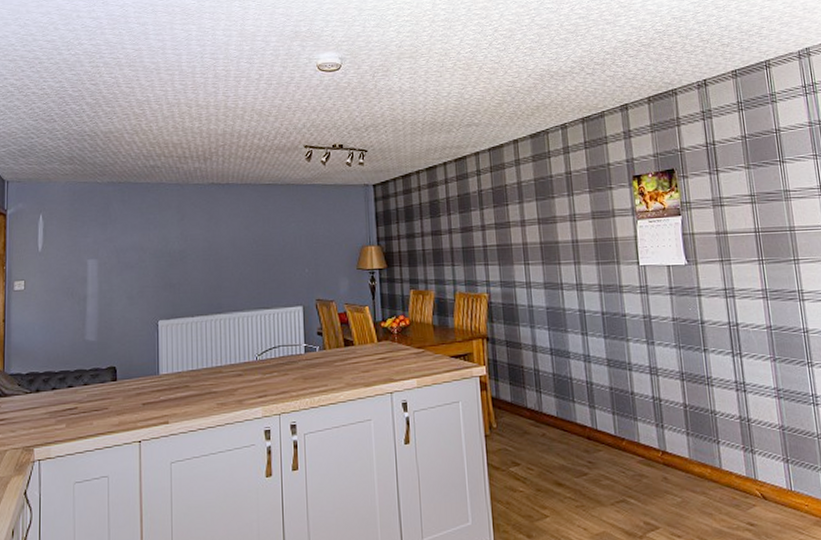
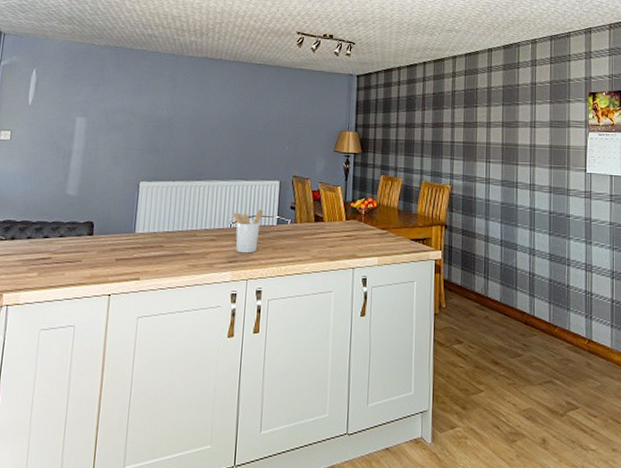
utensil holder: none [257,338,289,387] -> present [232,209,263,254]

